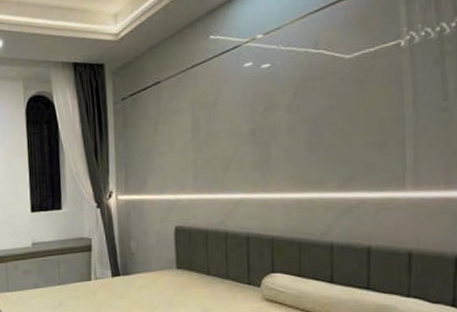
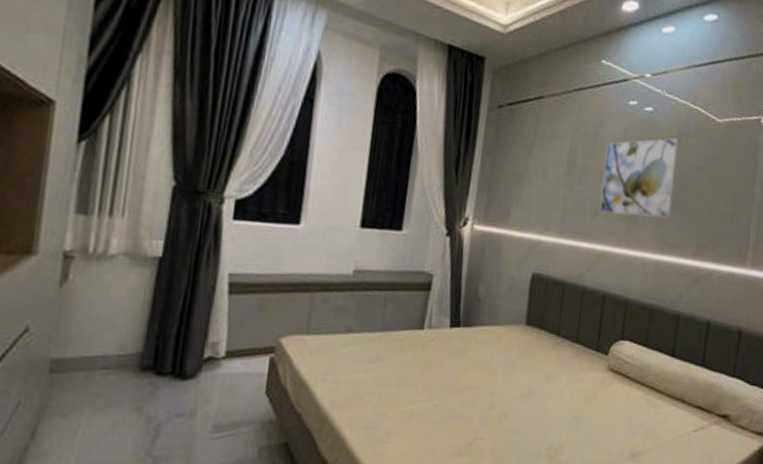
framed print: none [227,84,307,166] -> present [599,137,679,218]

